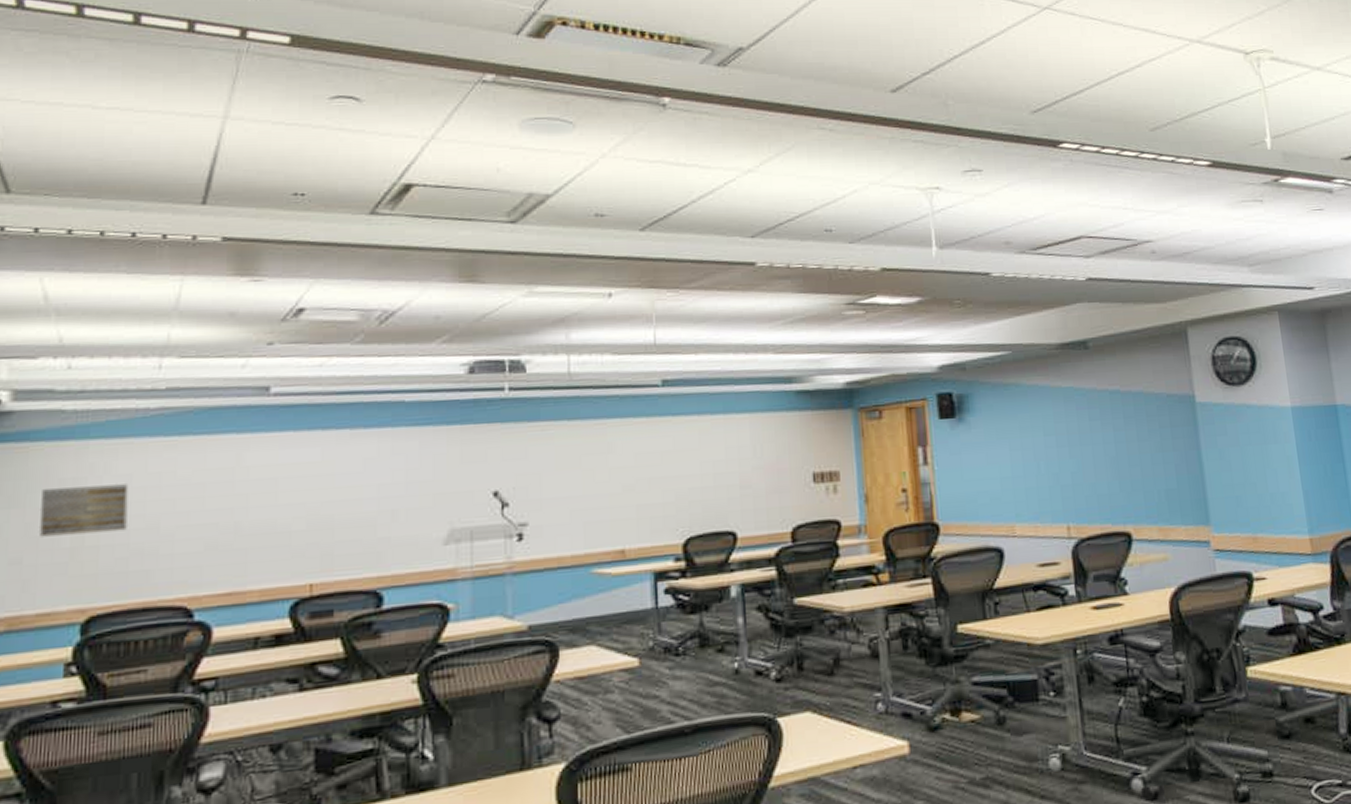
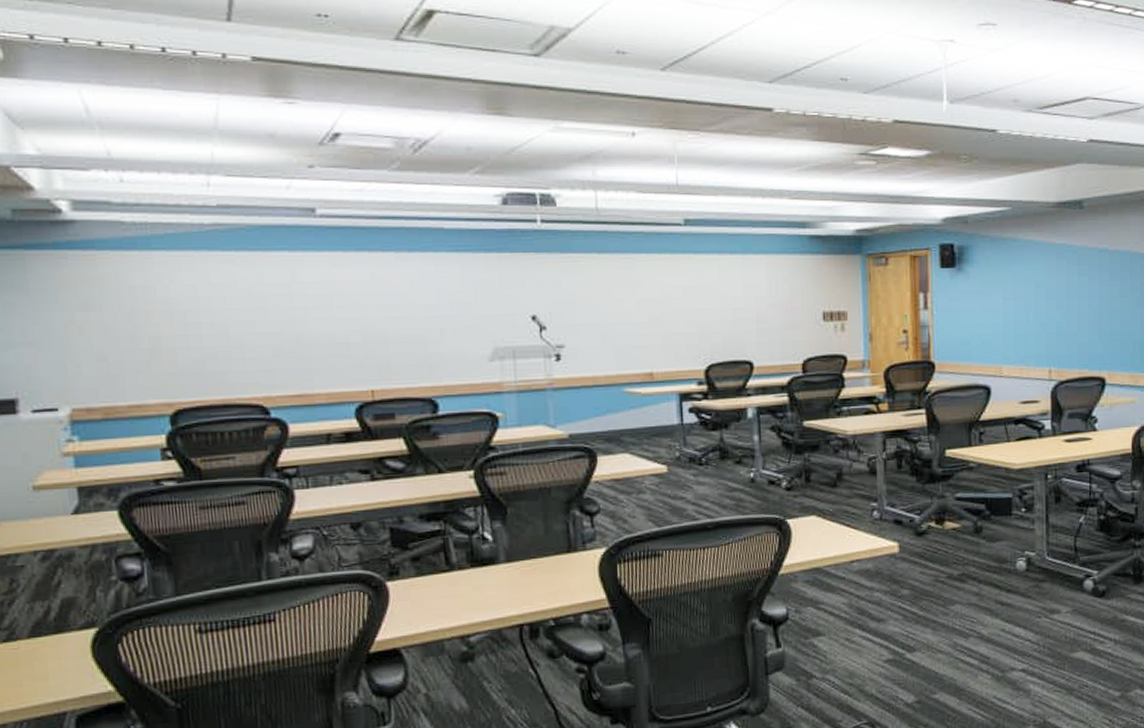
wall art: present [39,484,129,537] -> none [115,293,199,338]

